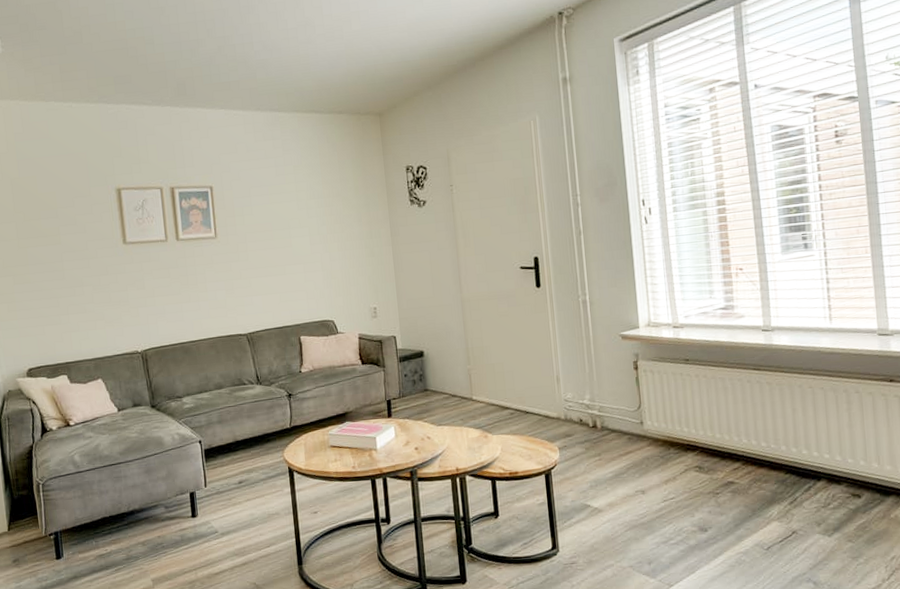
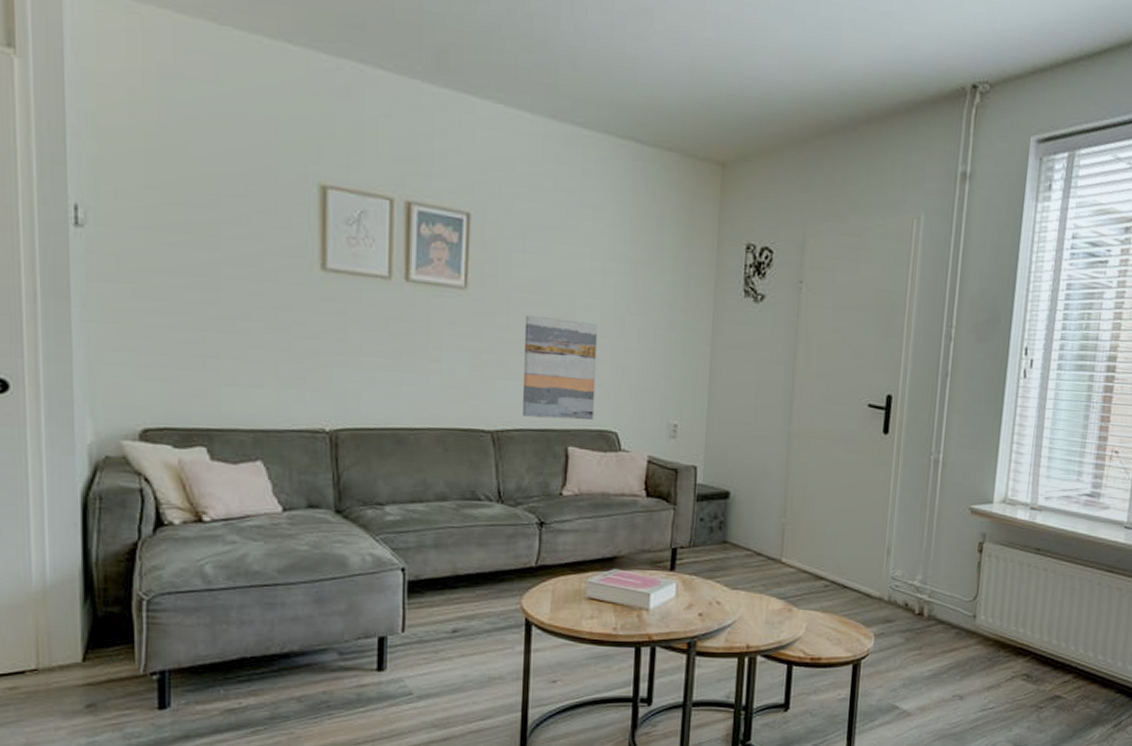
wall art: none [258,245,316,320] -> present [523,314,598,420]

